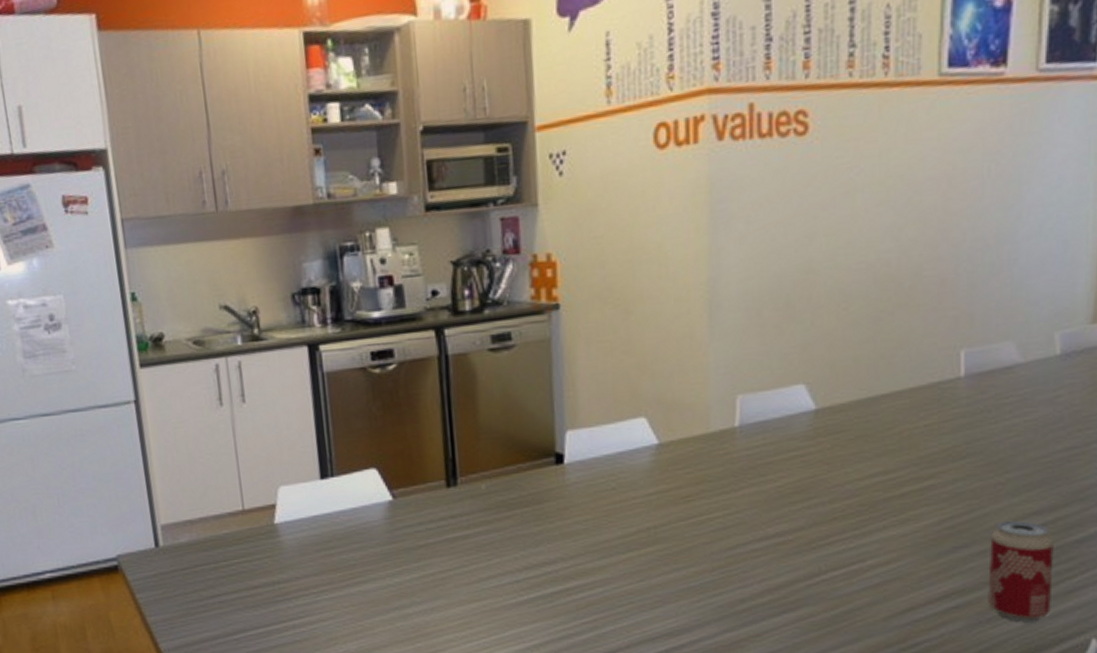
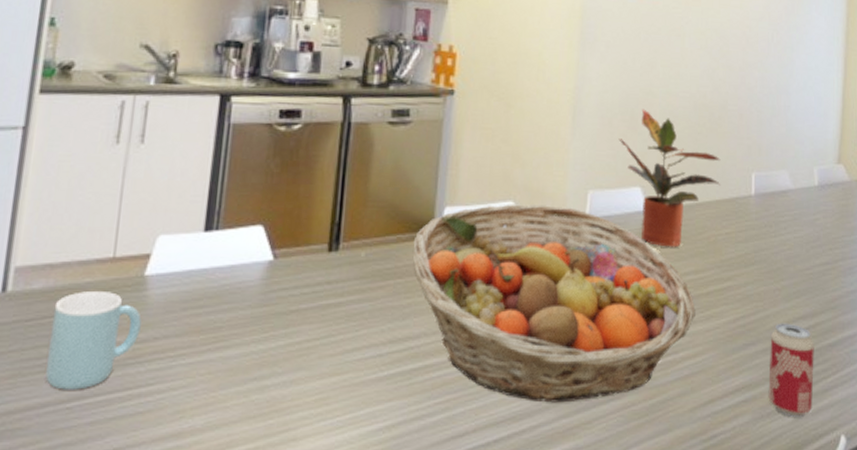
mug: none [202,540,282,625] -> present [45,290,142,390]
fruit basket: none [535,416,886,618] -> present [412,204,696,403]
potted plant: none [771,291,914,449] -> present [618,109,721,248]

